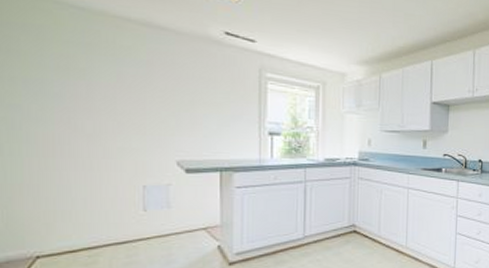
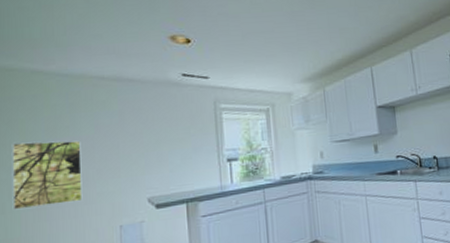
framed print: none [11,78,100,154] -> present [11,140,83,210]

